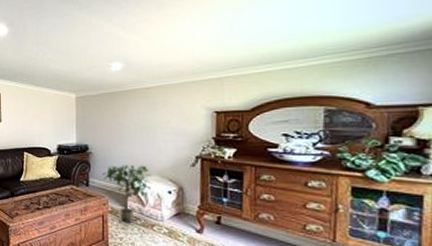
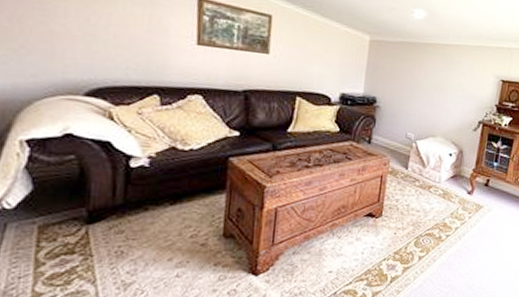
potted plant: present [102,165,152,223] -> none [387,123,436,184]

